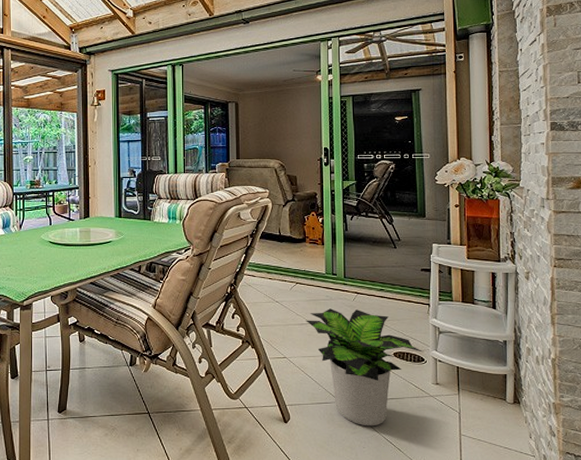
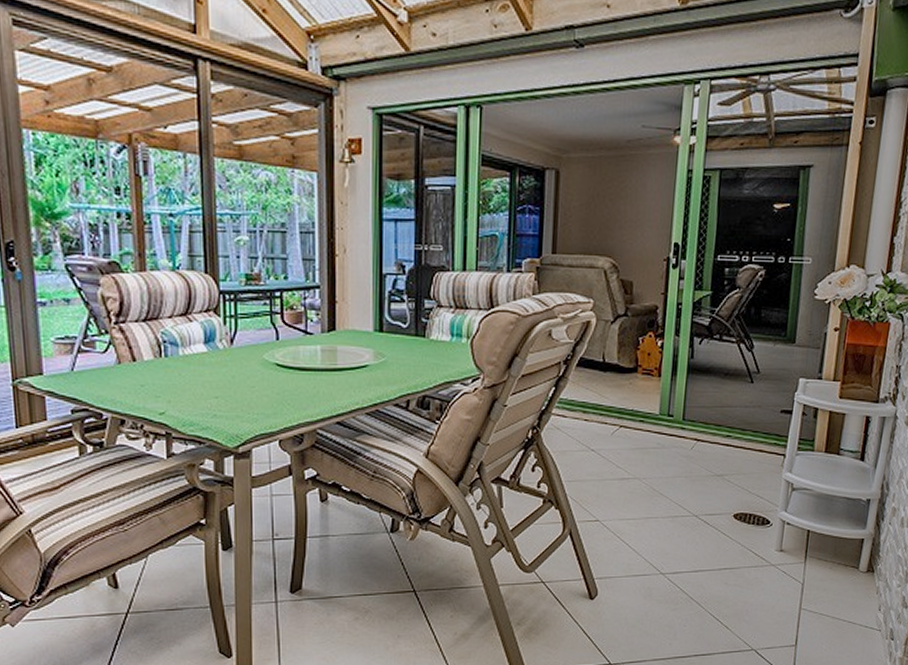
potted plant: present [306,308,424,427] -> none [628,459,771,602]

